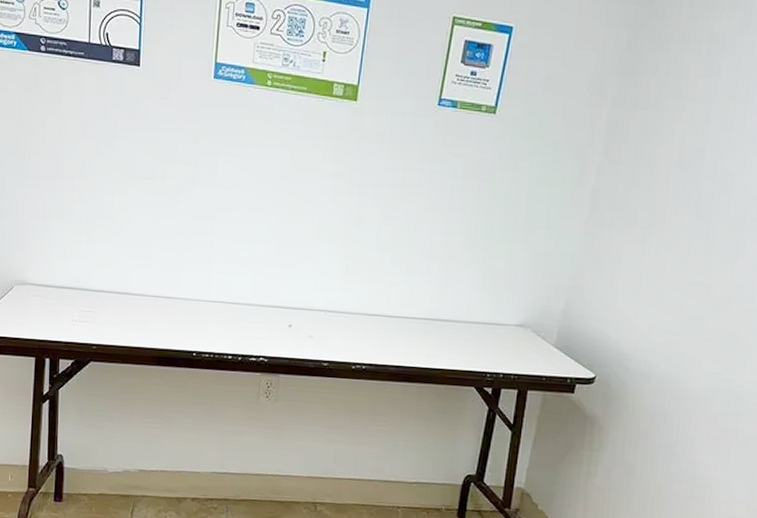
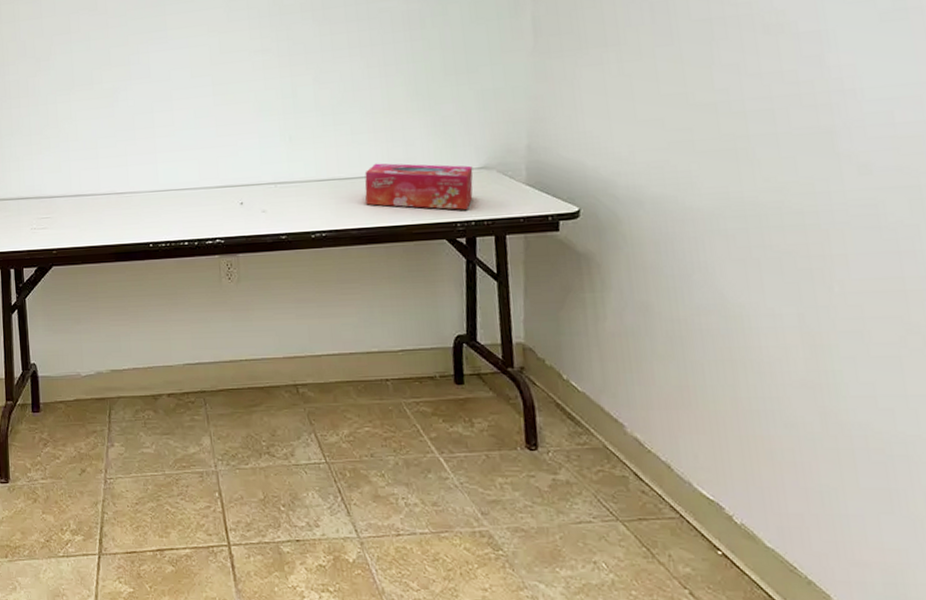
tissue box: none [407,306,511,362] -> present [364,163,473,210]

